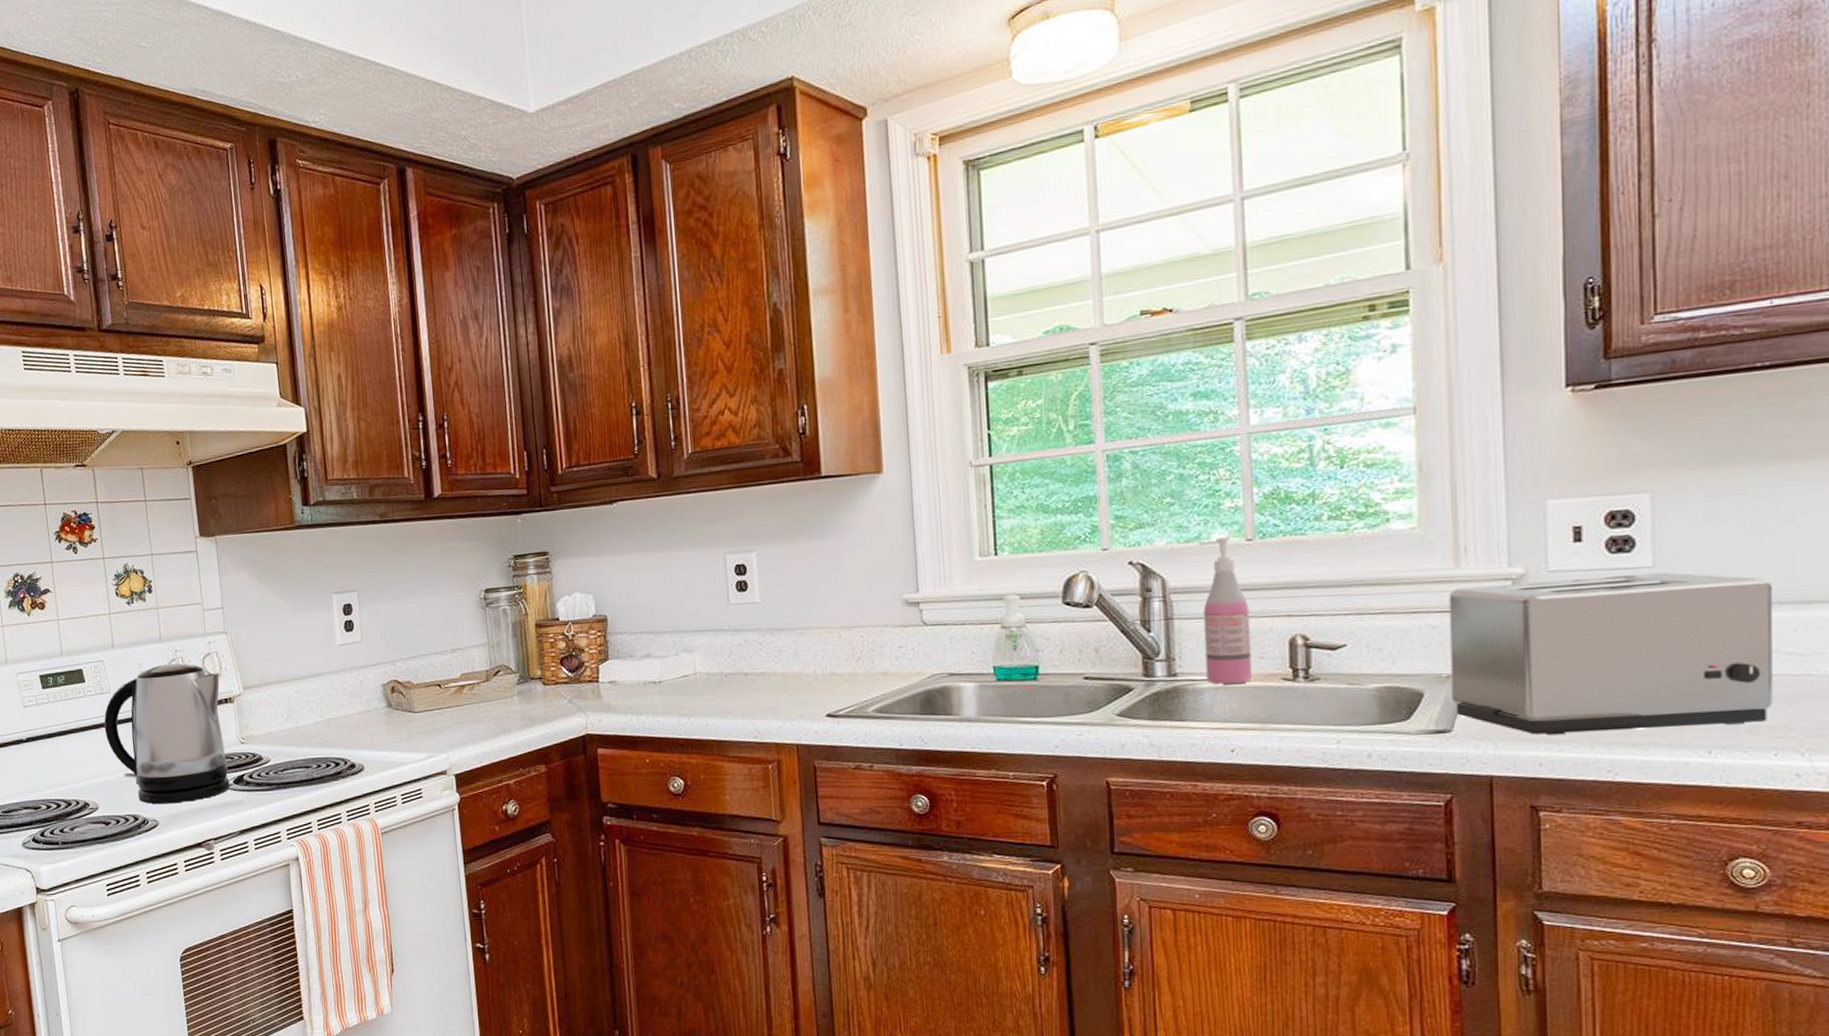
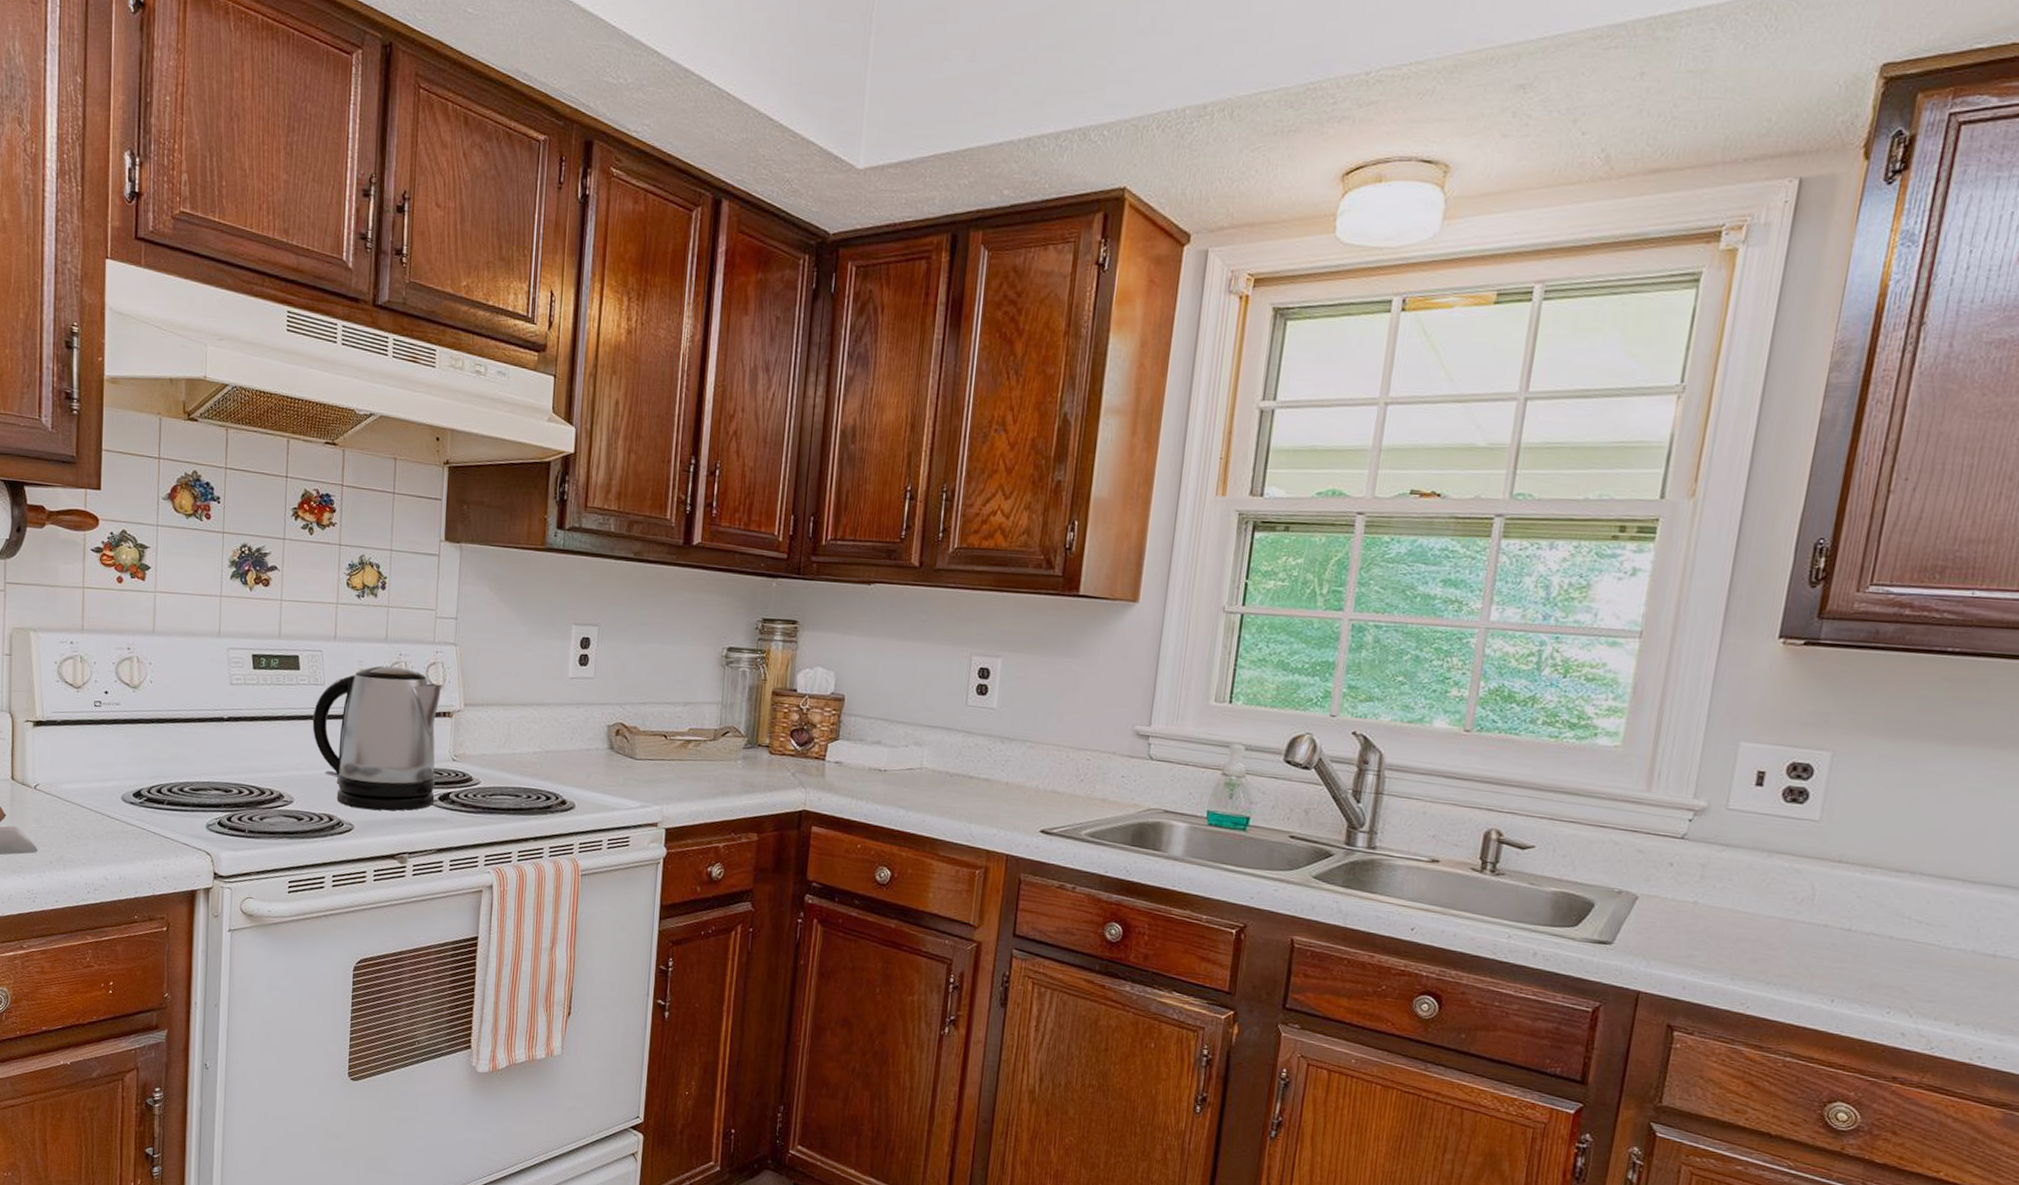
soap dispenser: present [1199,537,1253,684] -> none [1402,723,1455,867]
toaster: present [1449,572,1773,736] -> none [1618,810,1919,981]

